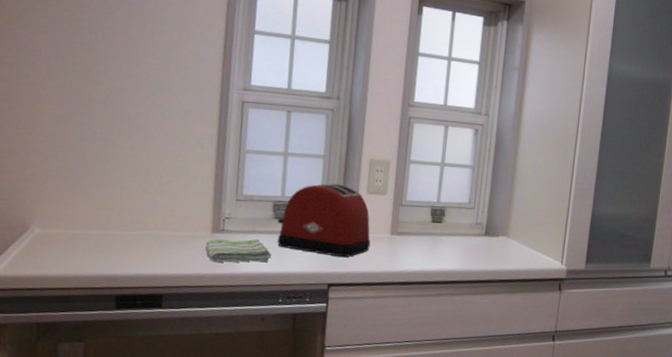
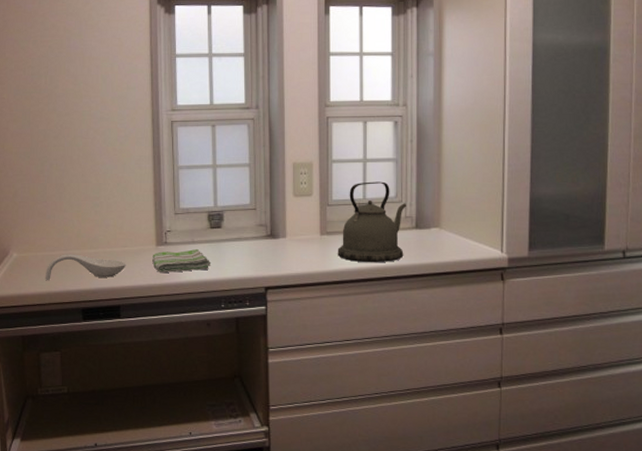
spoon rest: none [74,233,175,263] -> present [46,254,126,281]
toaster: present [277,183,371,258] -> none [213,190,301,261]
kettle: none [406,185,479,267] -> present [337,181,407,263]

